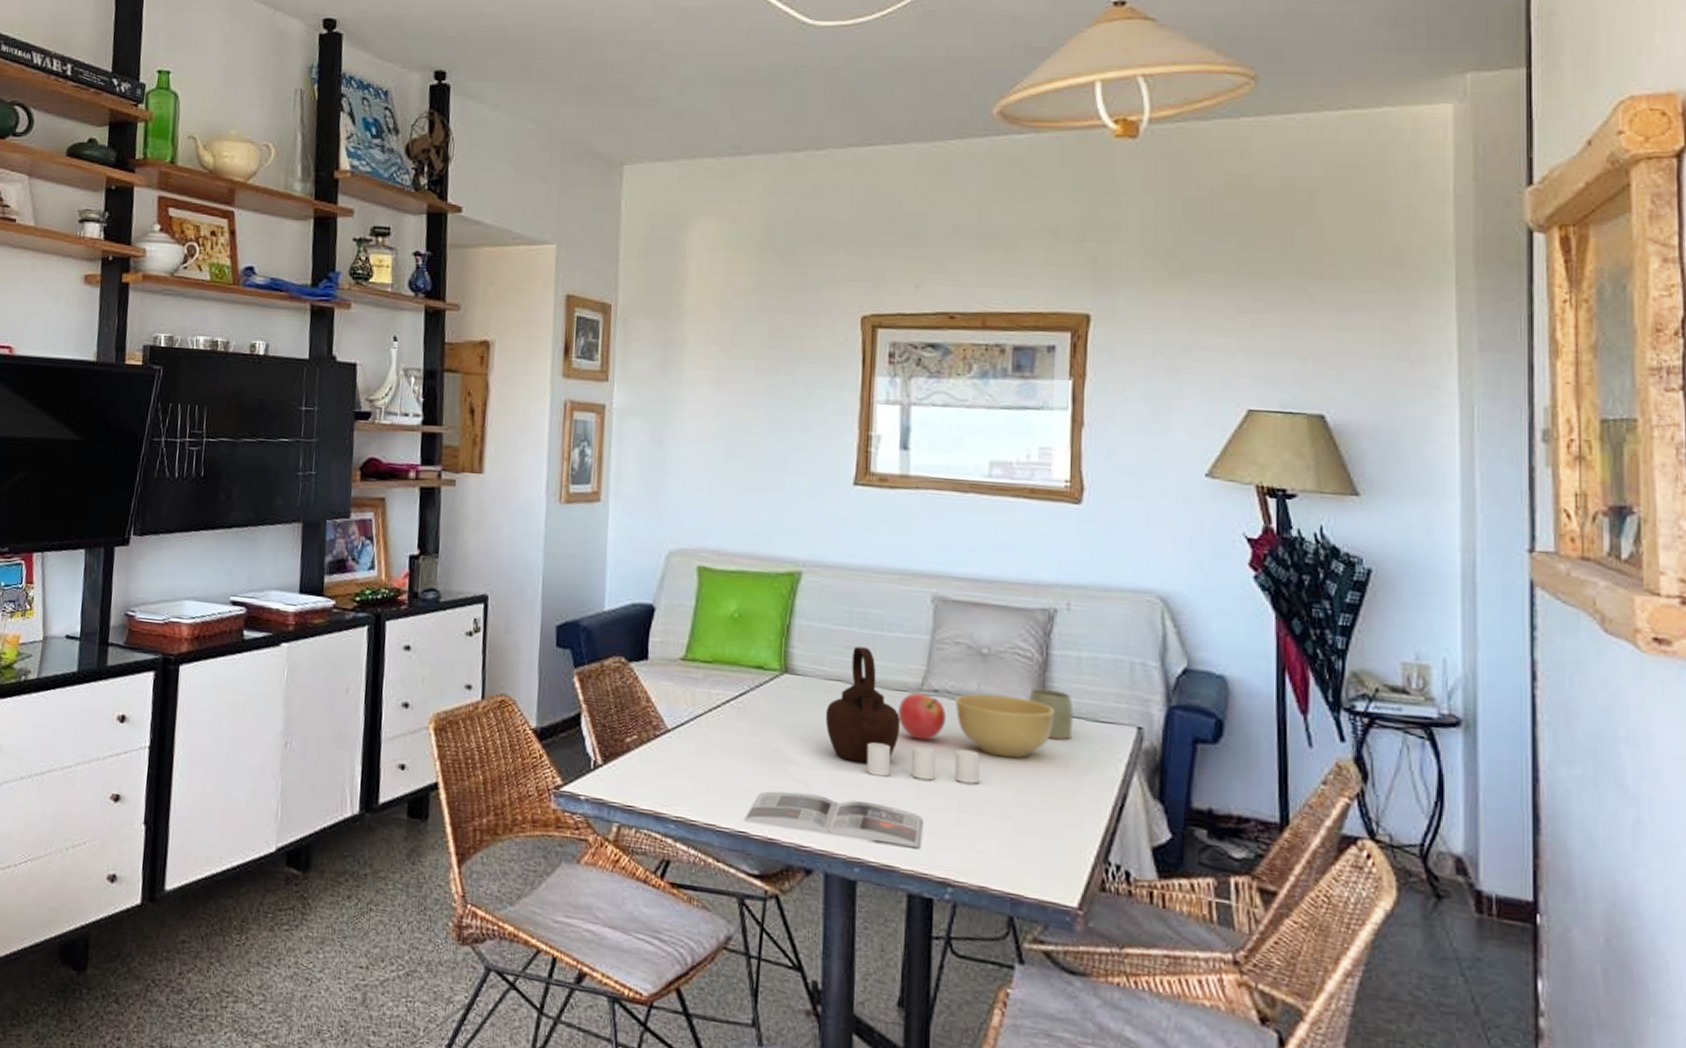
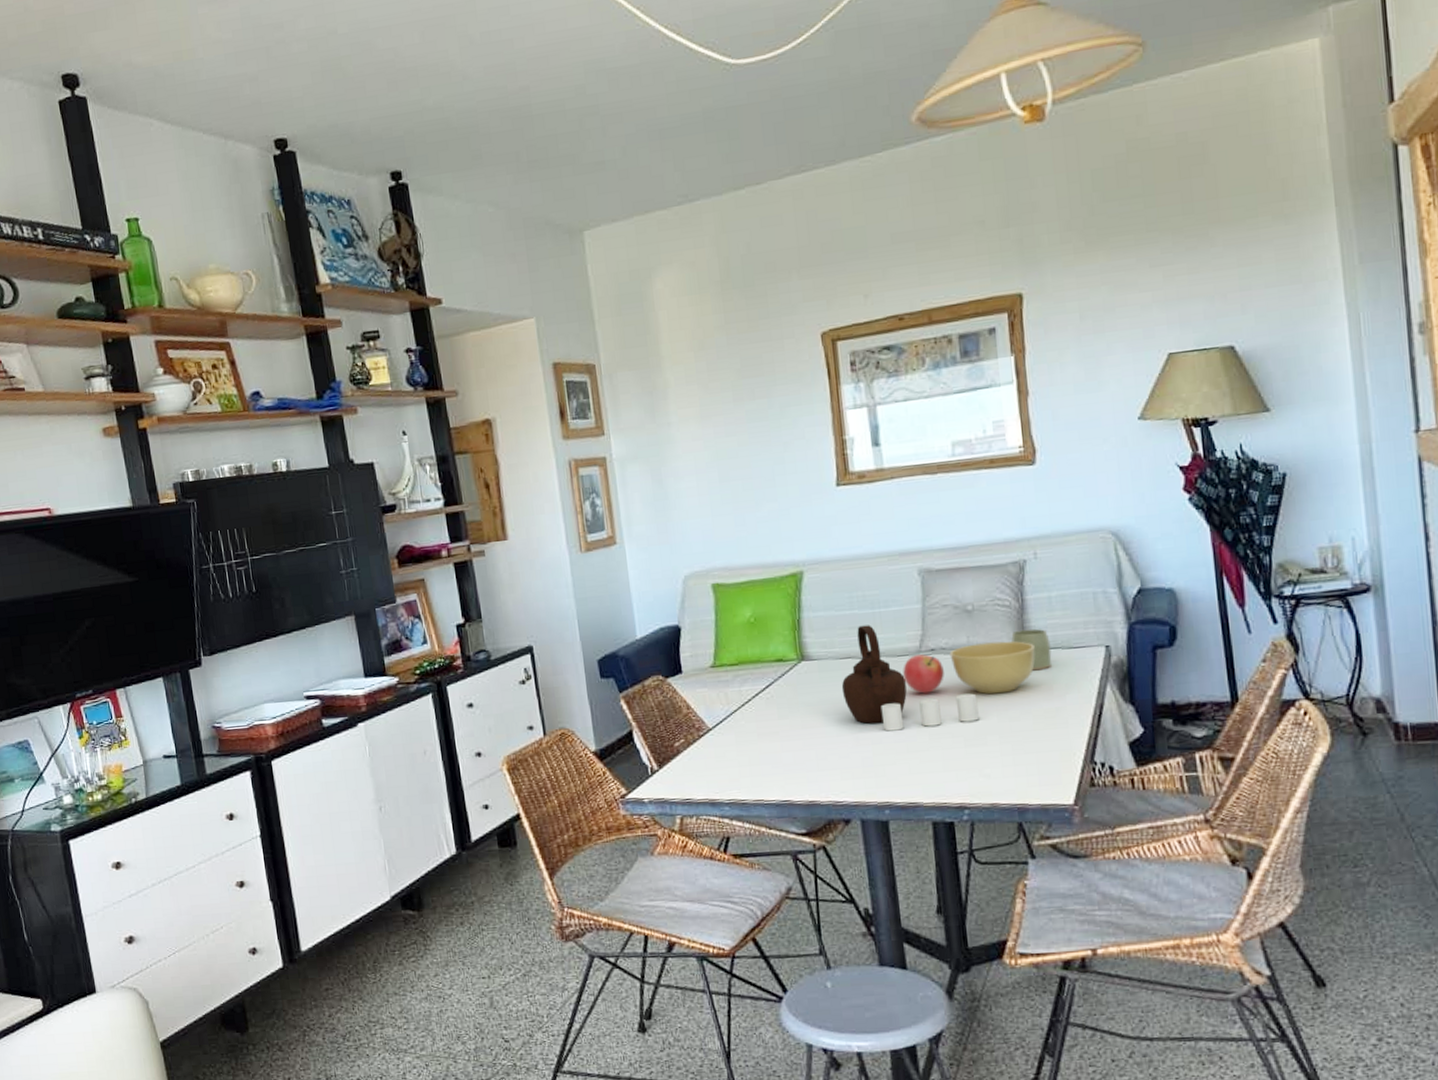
magazine: present [744,791,923,848] -> none [786,753,938,792]

